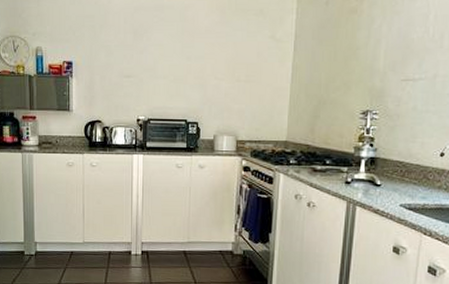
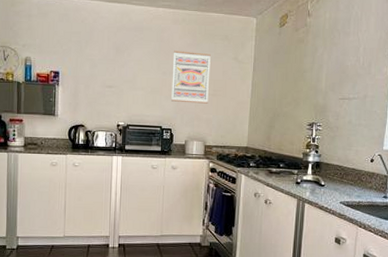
wall art: none [197,31,243,92] -> present [171,50,211,104]

